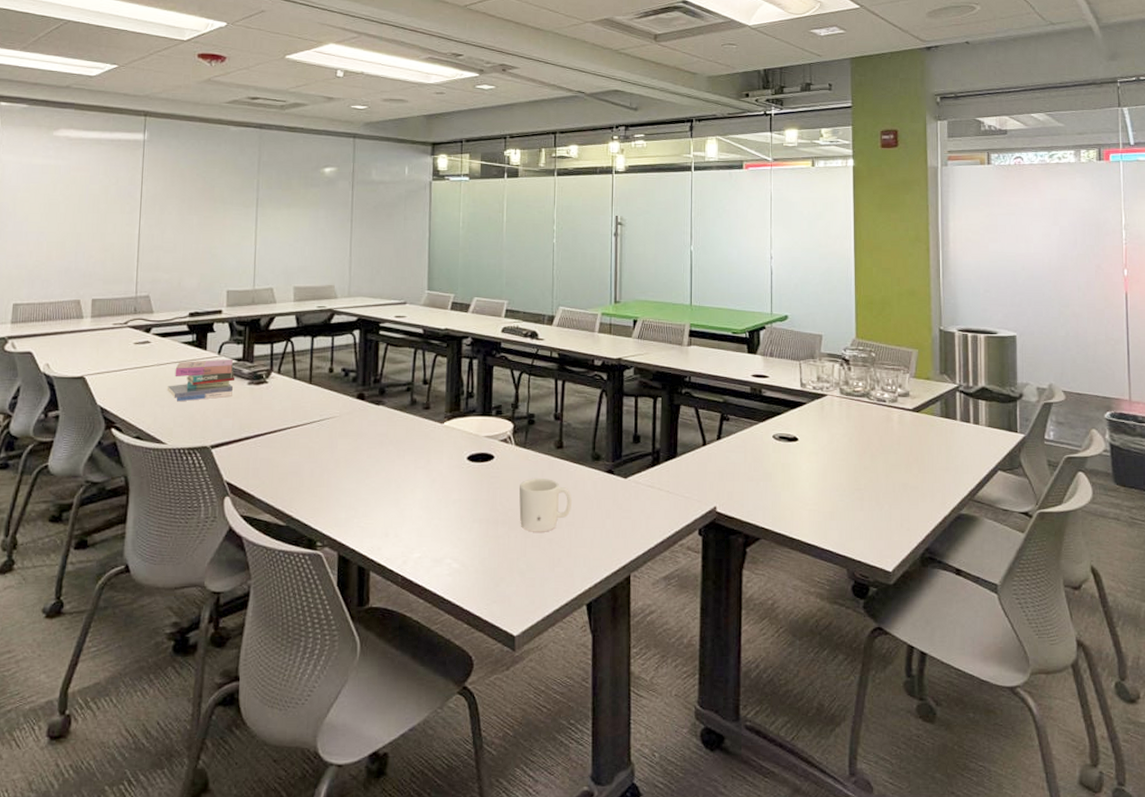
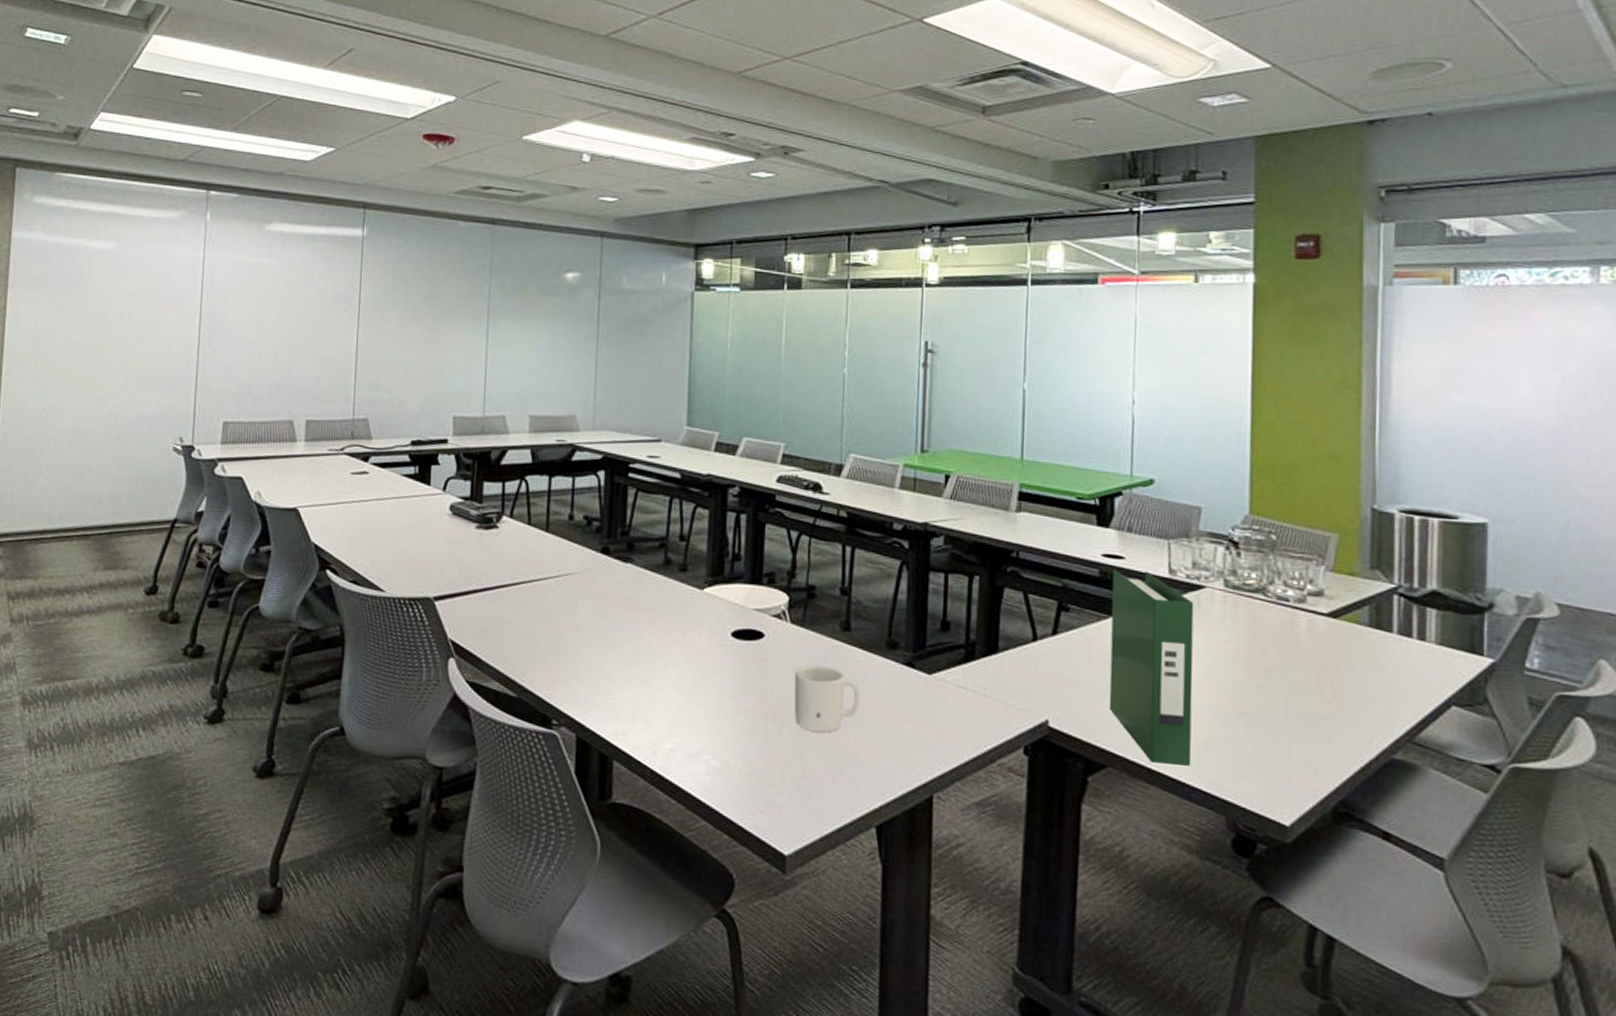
books: present [166,359,236,402] -> none [386,497,462,544]
binder: none [760,386,821,533] -> present [1109,569,1194,766]

